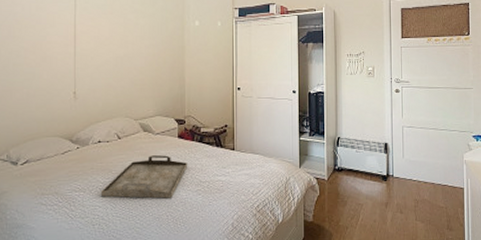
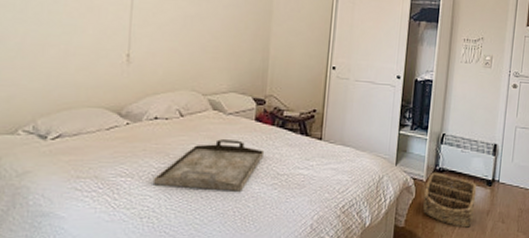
basket: none [326,172,374,219] -> present [423,173,477,228]

